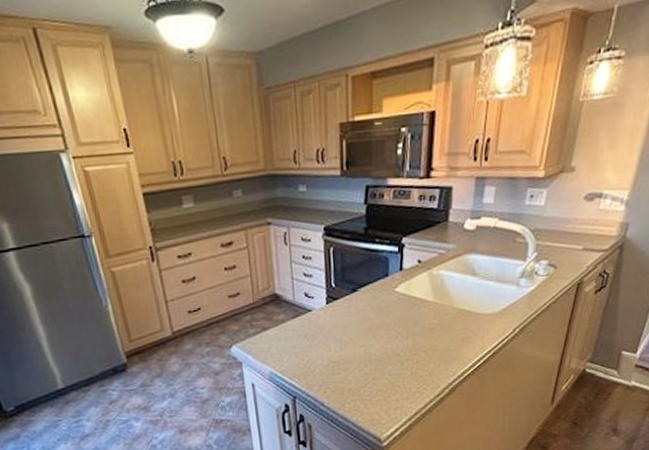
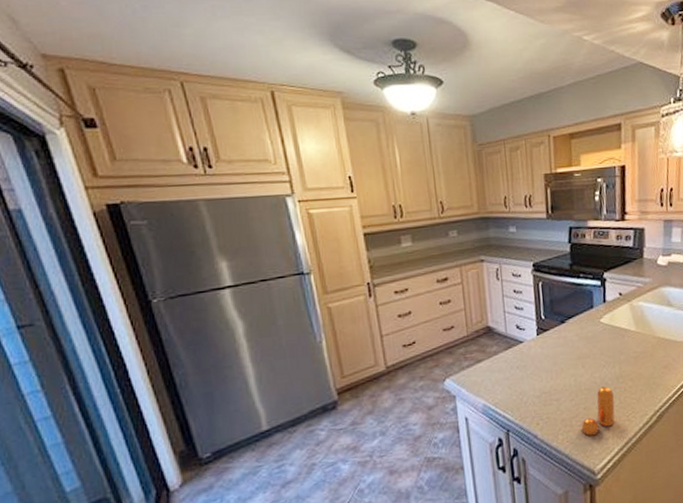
pepper shaker: none [369,357,406,406] -> present [581,386,615,436]

